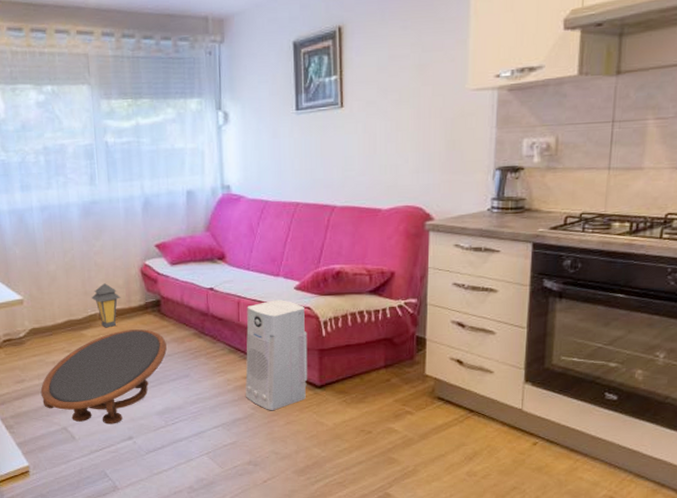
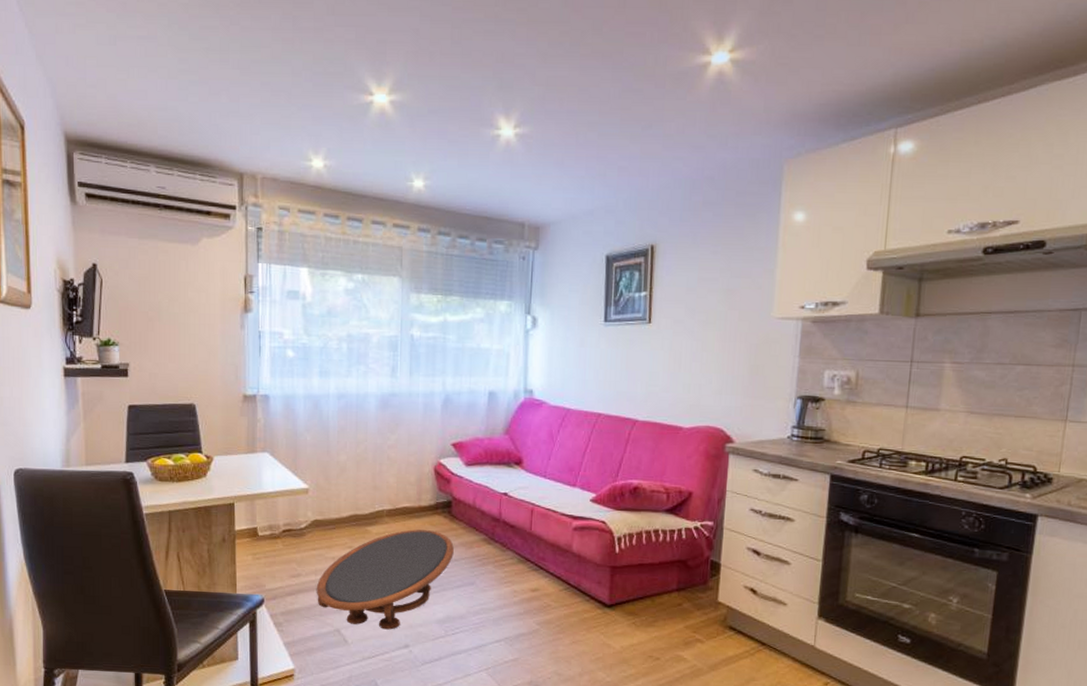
lantern: present [91,283,121,328] -> none [380,479,411,526]
air purifier: present [245,300,308,411] -> none [532,511,600,628]

